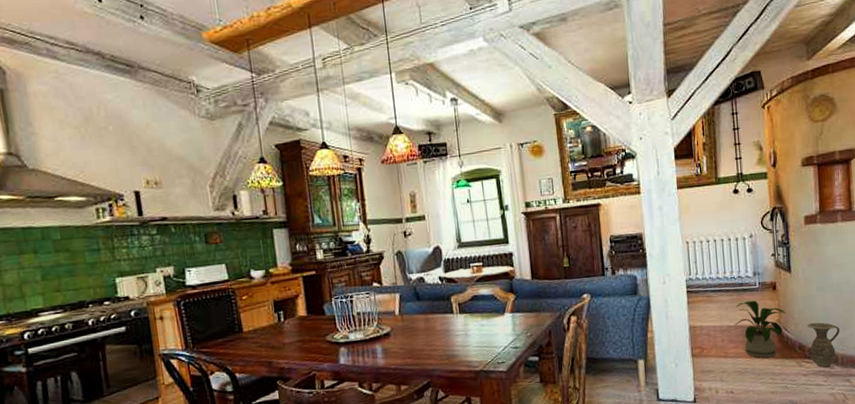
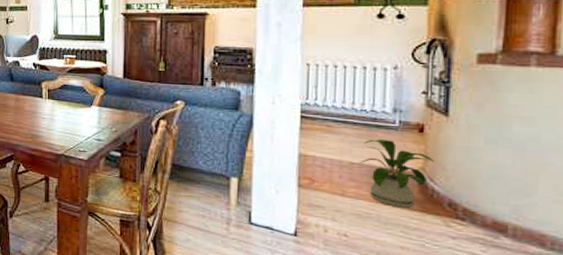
ceramic jug: present [807,322,840,368] -> none [465,179,517,237]

